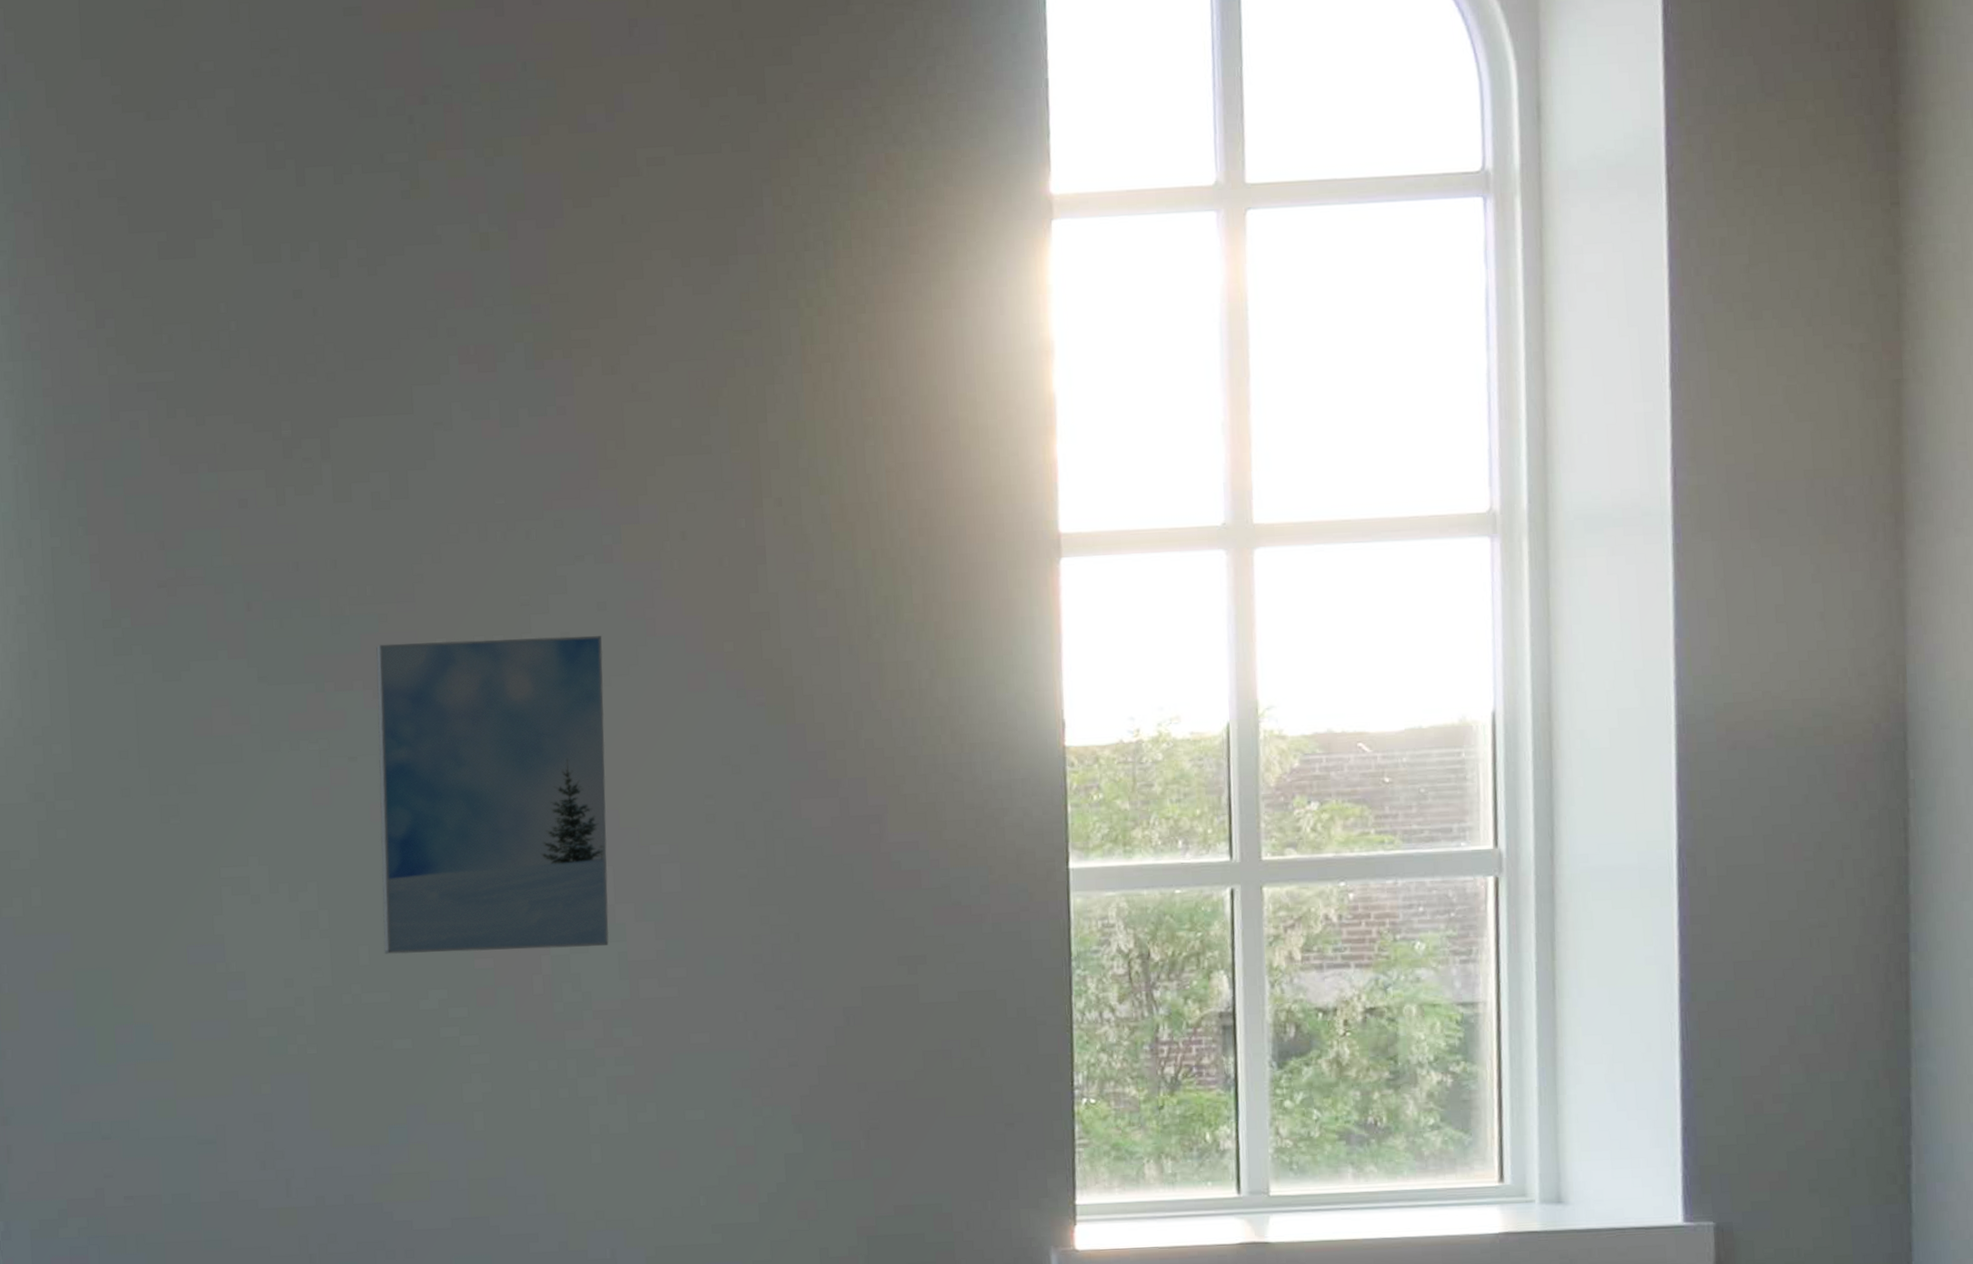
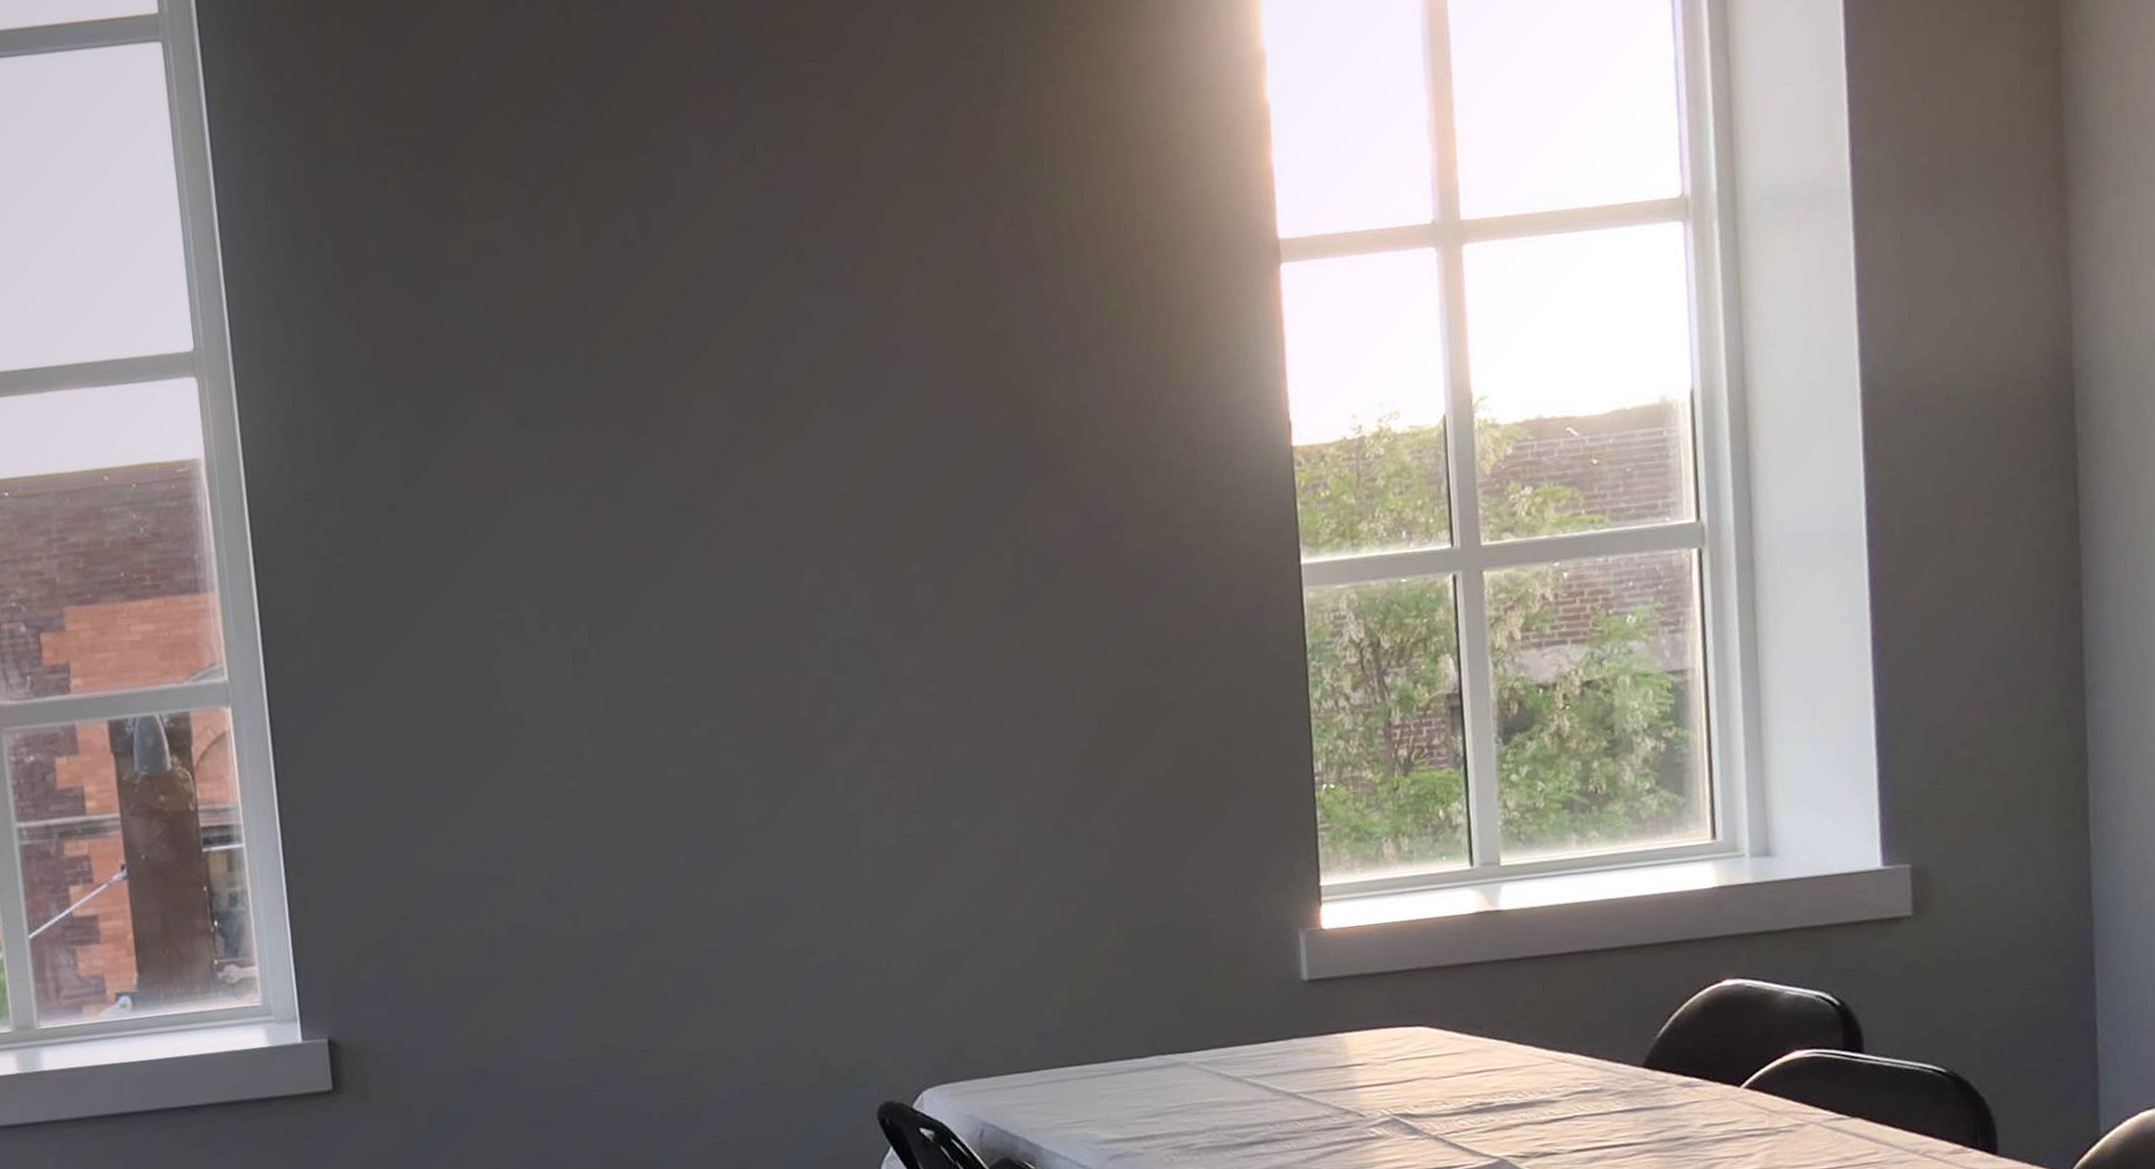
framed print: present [376,635,609,954] -> none [631,364,869,686]

